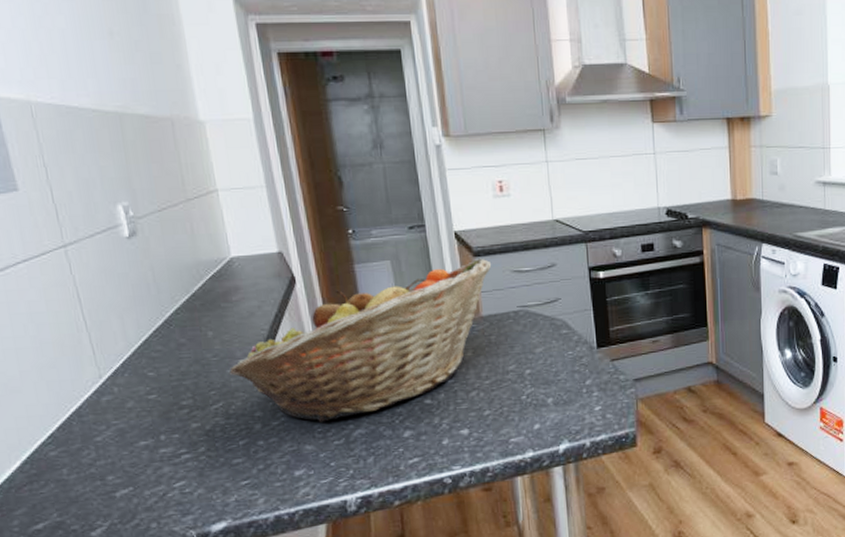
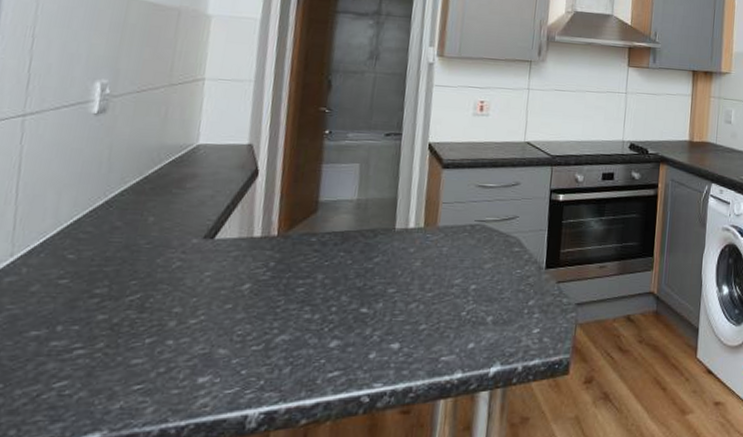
fruit basket: present [229,258,492,422] -> none [158,170,459,324]

